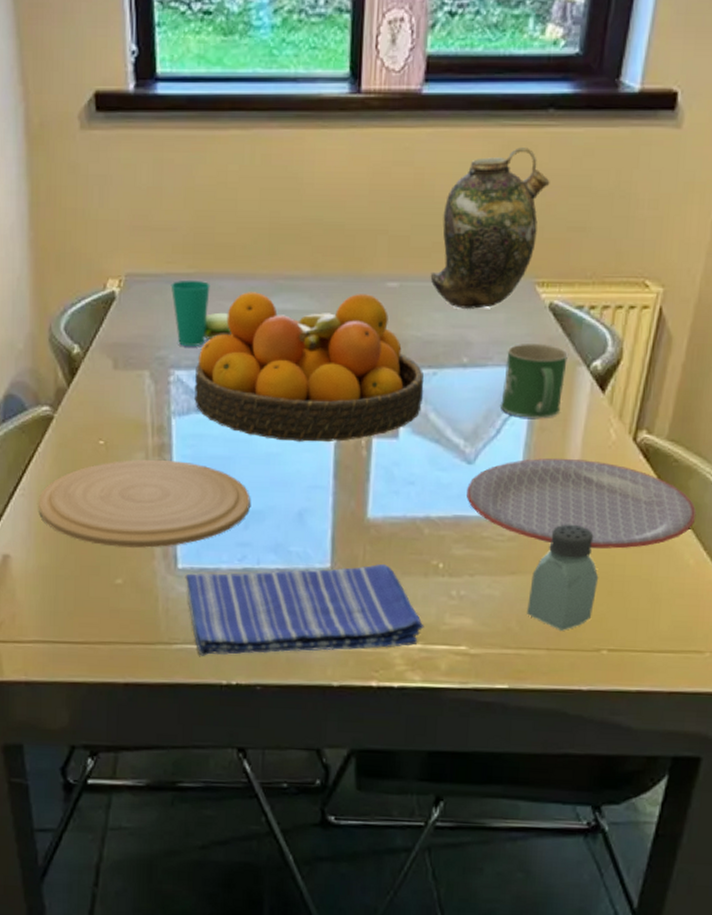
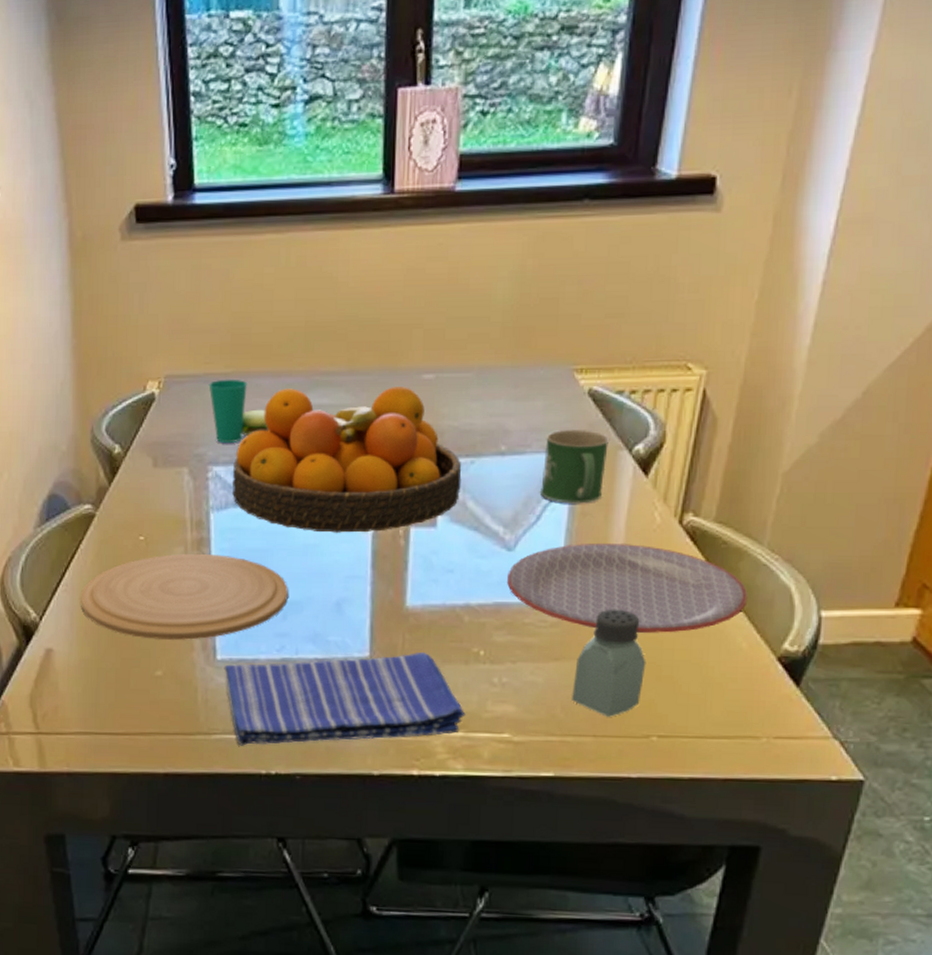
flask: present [430,147,550,309] -> none [466,238,587,398]

